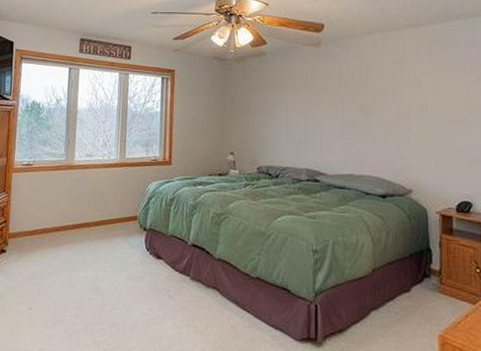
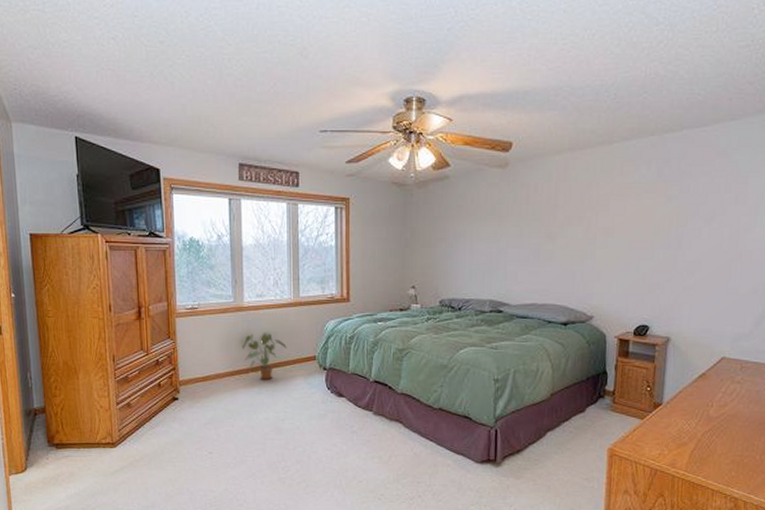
house plant: none [69,191,111,238] -> present [242,333,287,380]

